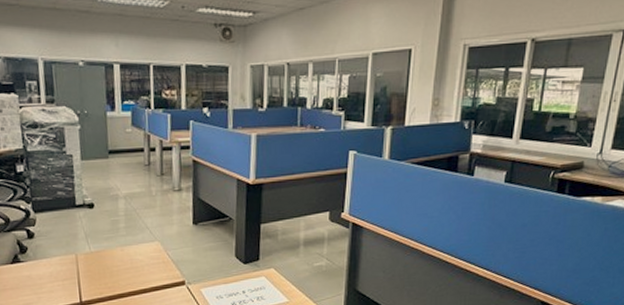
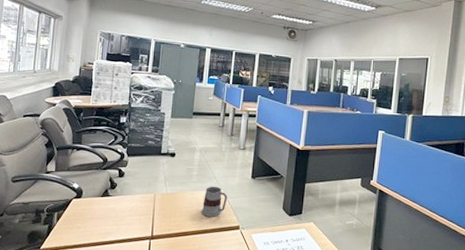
mug: none [136,238,167,274] -> present [201,186,228,217]

